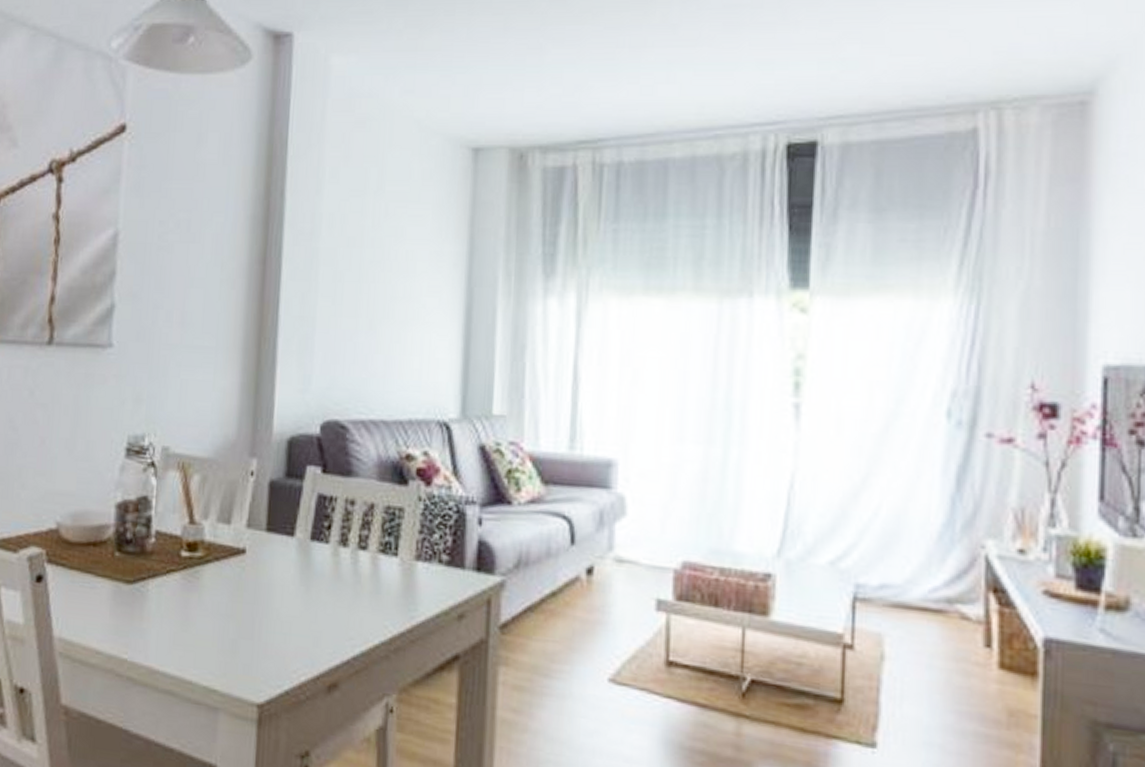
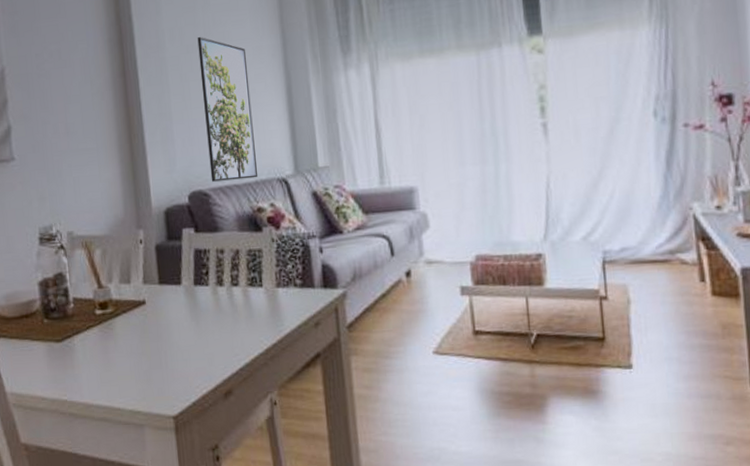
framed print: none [352,228,421,416] -> present [197,36,258,182]

